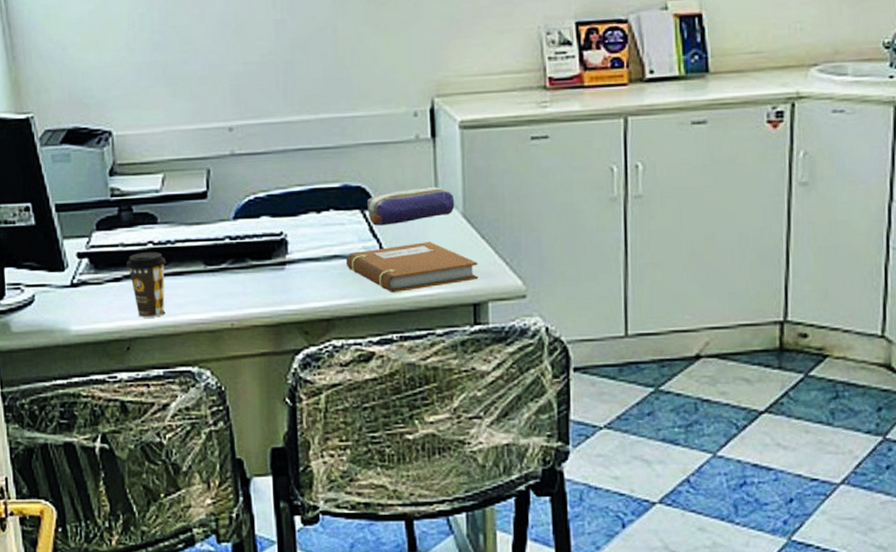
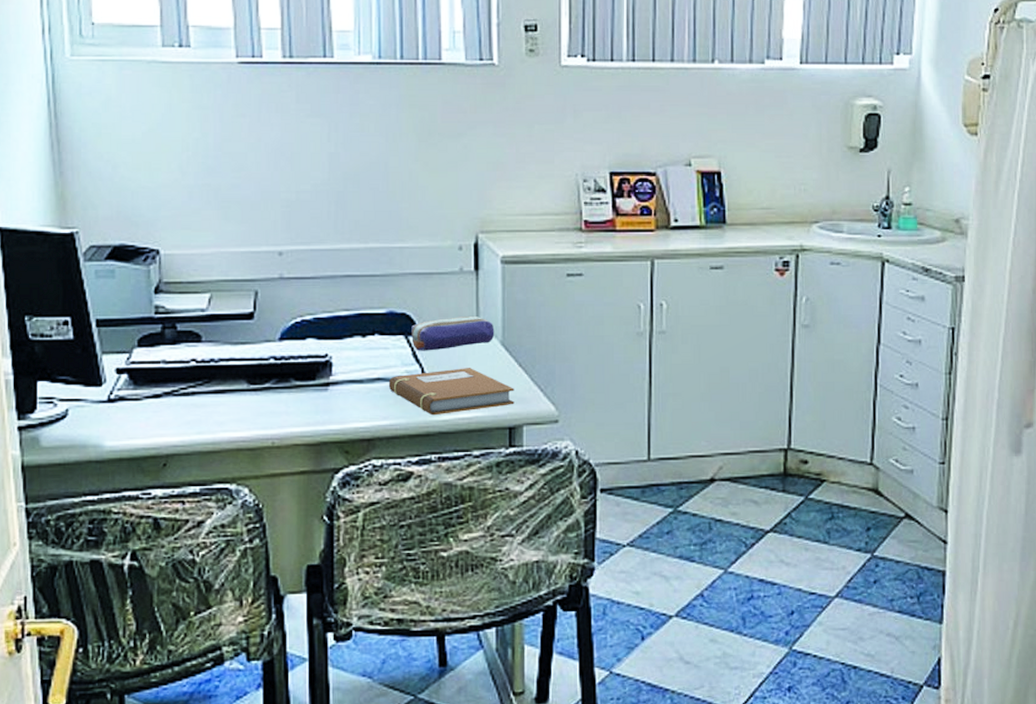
coffee cup: present [126,251,167,318] -> none [167,369,209,435]

